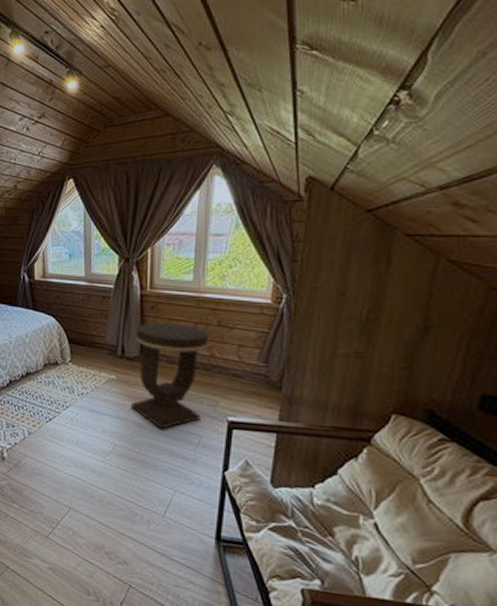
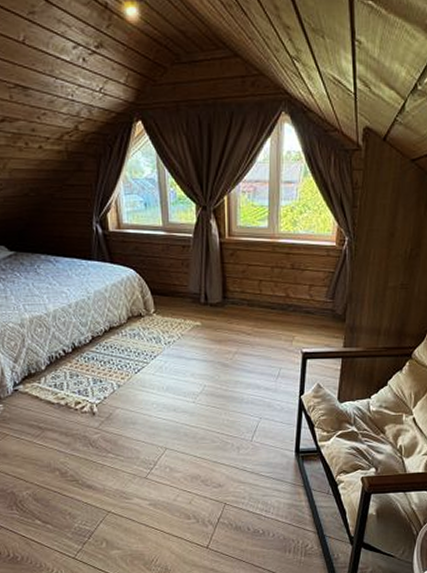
side table: present [130,322,208,429] -> none [216,269,283,366]

